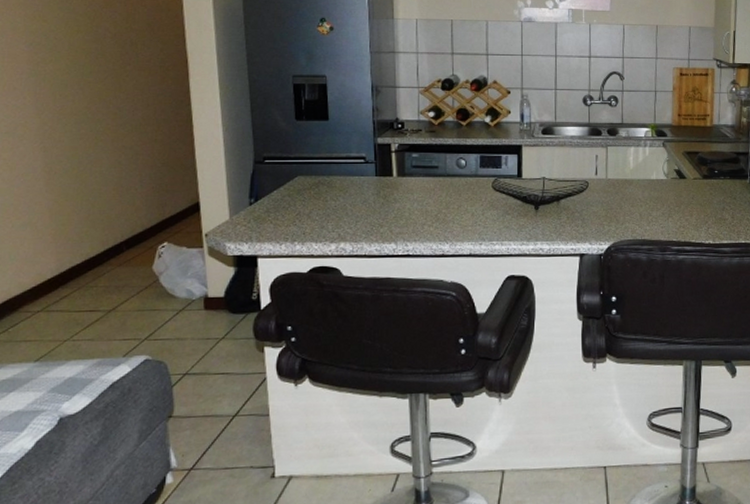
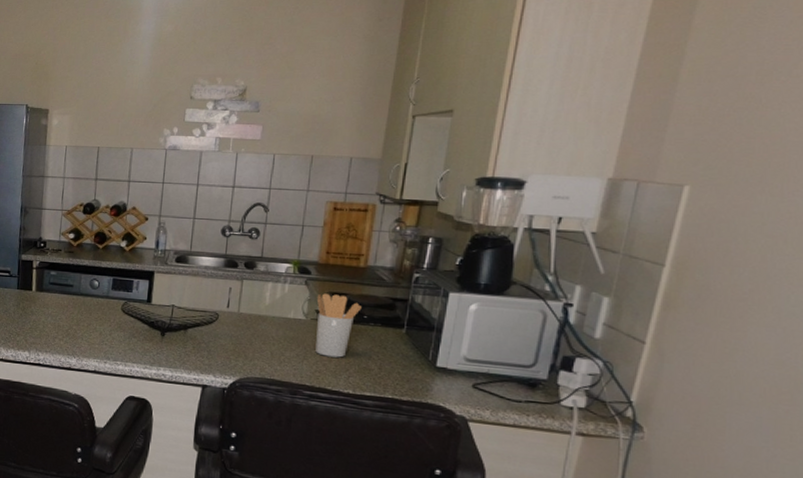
utensil holder: none [675,153,712,212] -> present [315,293,362,358]

